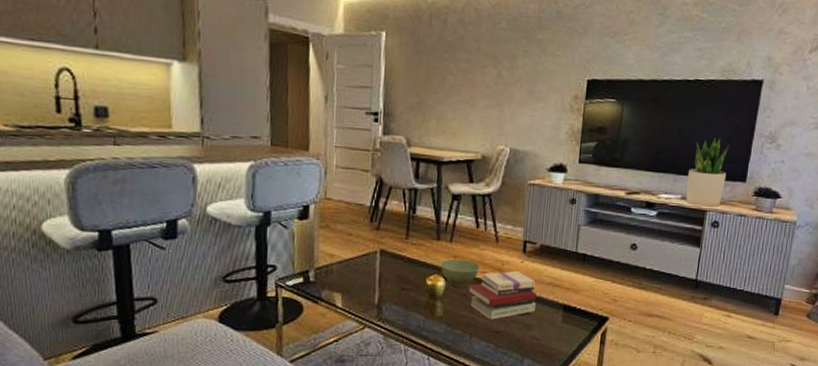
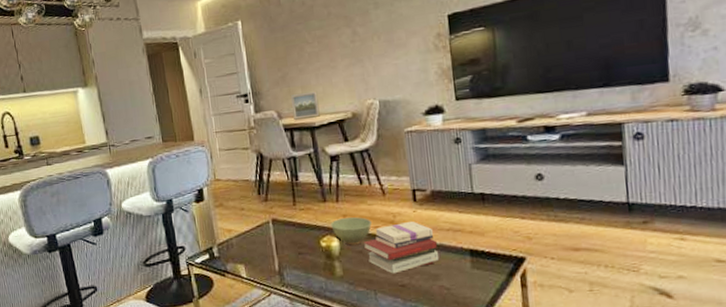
picture frame: none [423,123,452,152] -> present [290,91,320,120]
planter: present [686,137,730,207] -> none [588,39,642,120]

